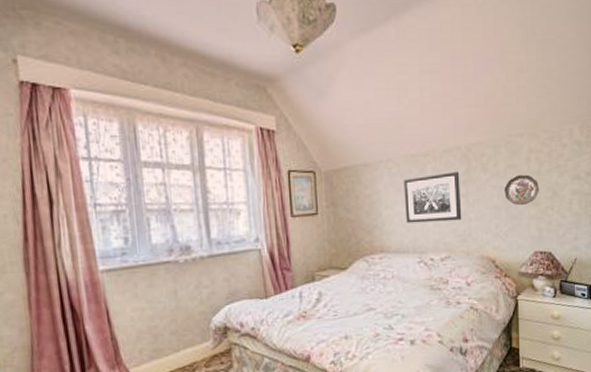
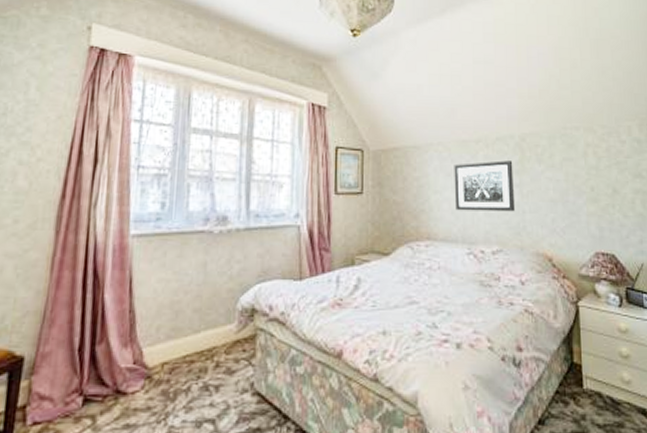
decorative plate: present [504,174,540,206] -> none [561,168,599,201]

